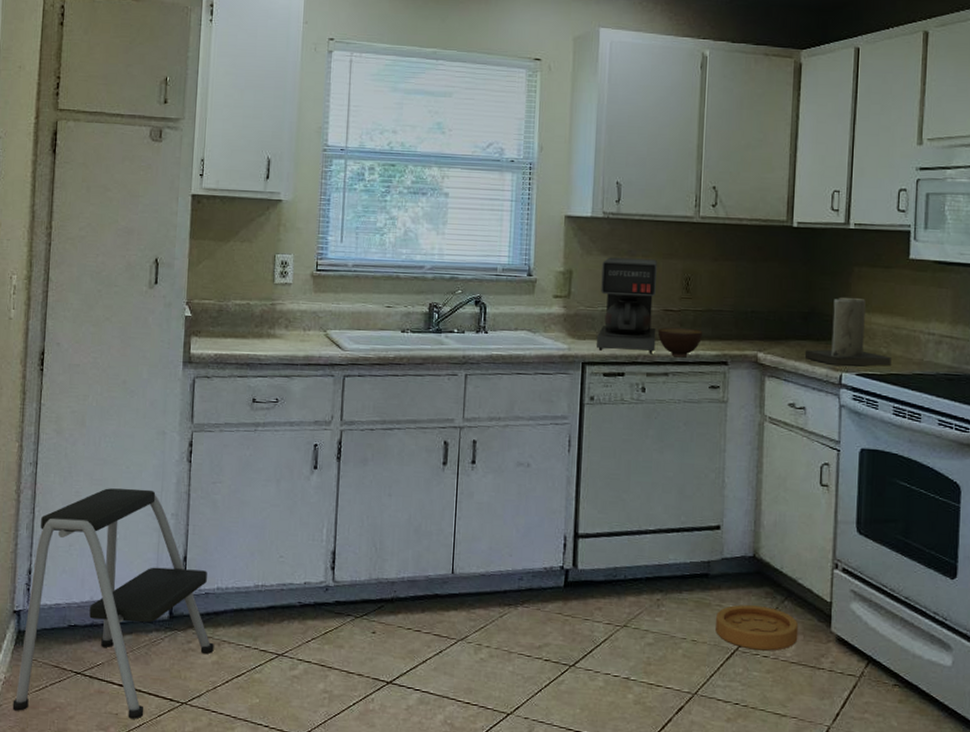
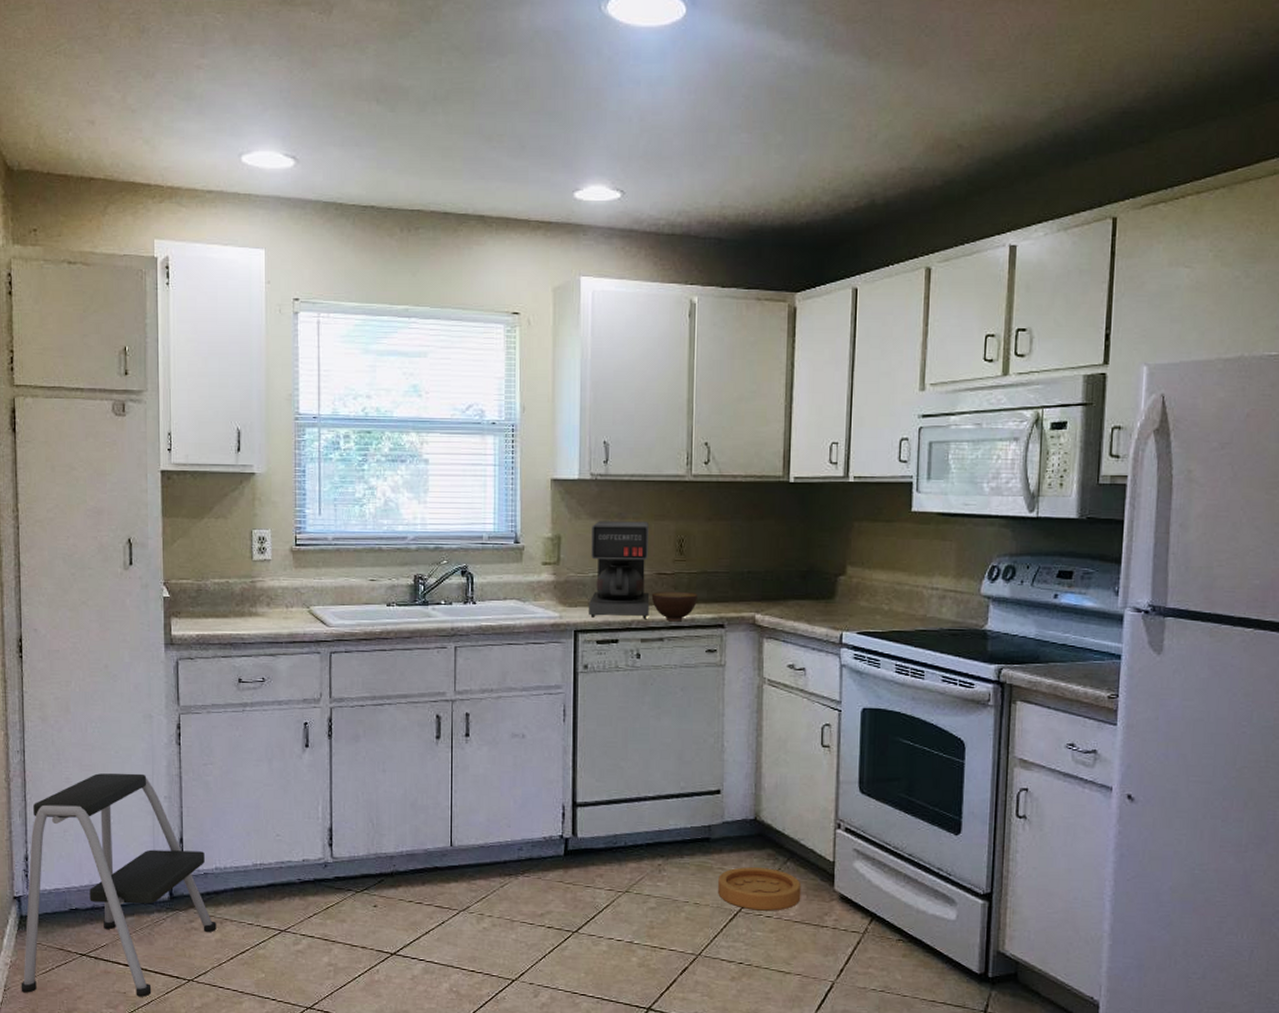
paper towel roll: present [804,297,891,367] -> none [803,553,893,626]

